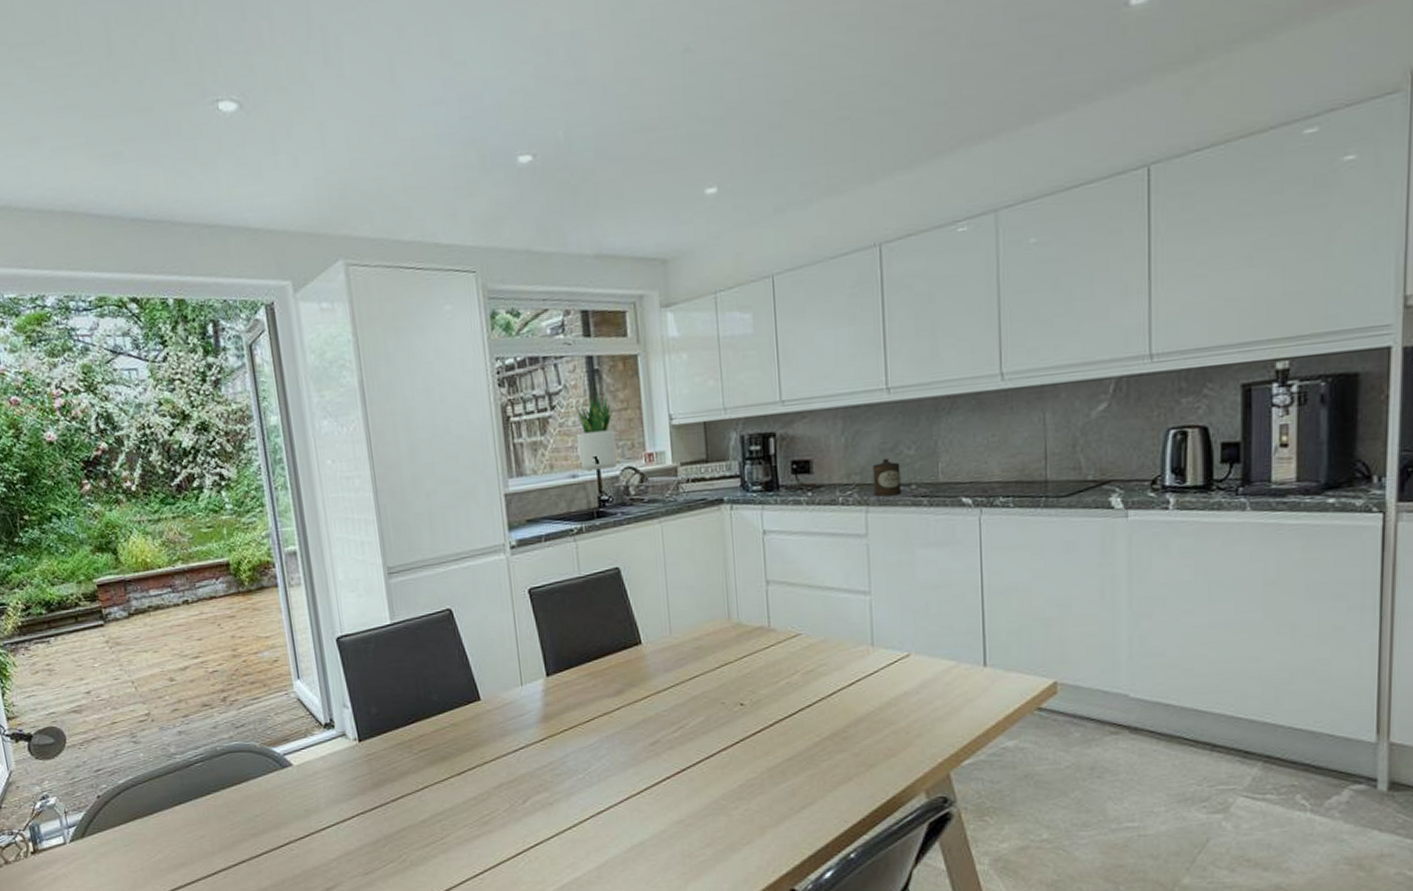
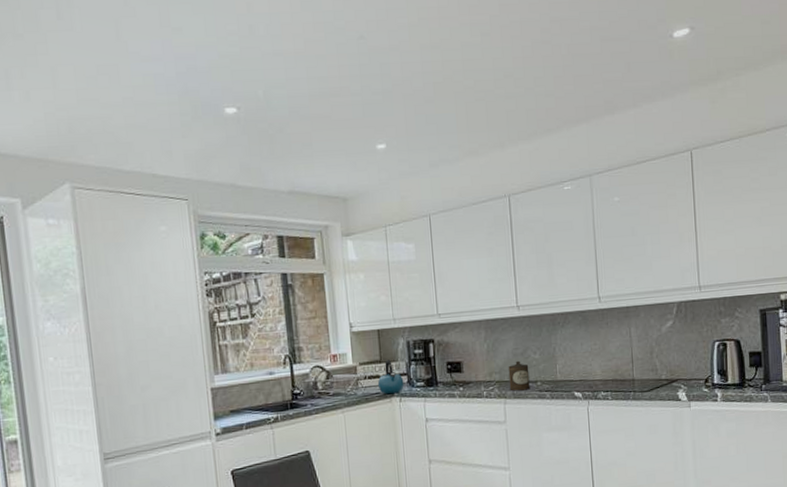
planter: present [575,393,617,472] -> none [272,304,307,370]
kettle: none [703,458,737,501] -> present [377,359,404,395]

